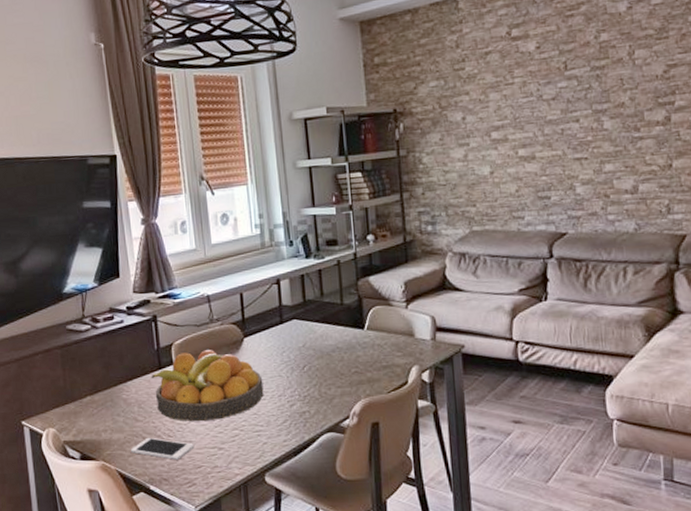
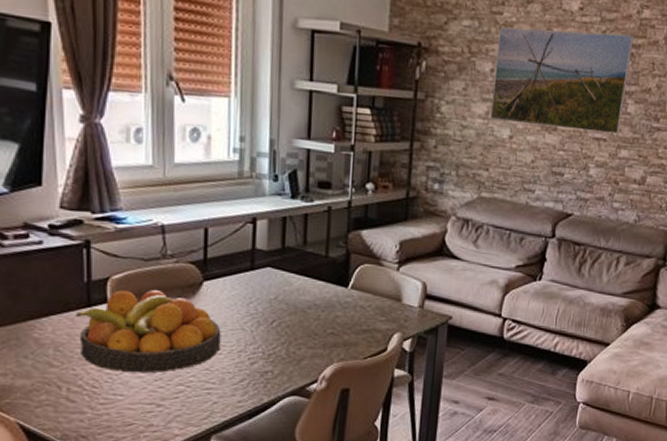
cell phone: present [130,437,194,460] -> none [38,386,125,415]
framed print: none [463,59,600,160] -> present [489,27,634,134]

